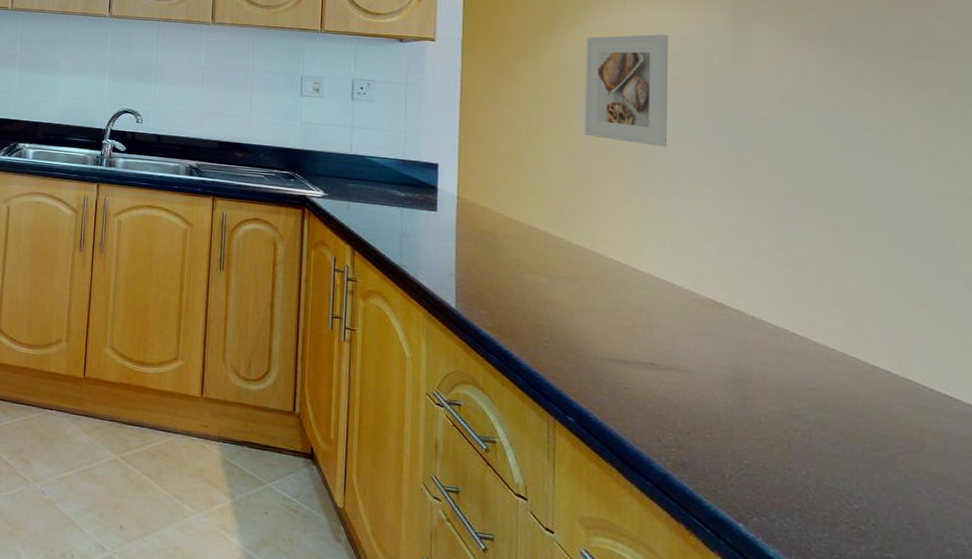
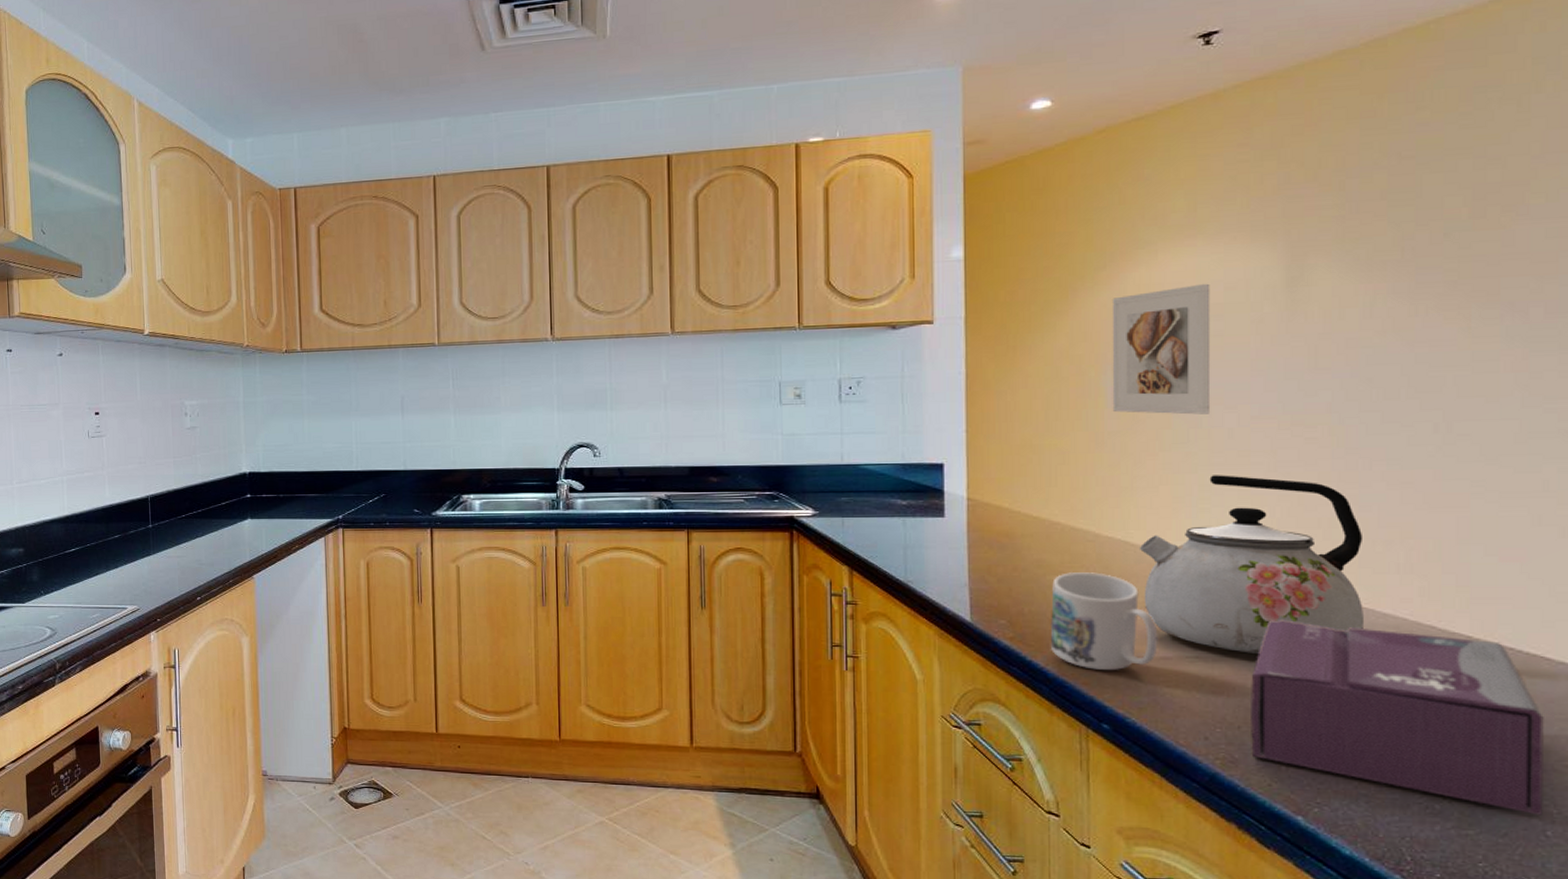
mug: none [525,273,619,368] -> present [1051,572,1158,670]
kettle: none [604,201,798,368] -> present [1139,475,1365,655]
tissue box: none [697,337,955,547] -> present [1249,620,1544,816]

